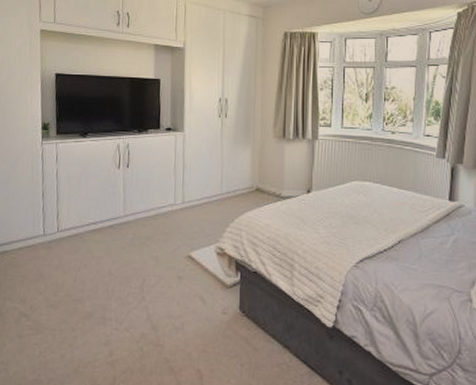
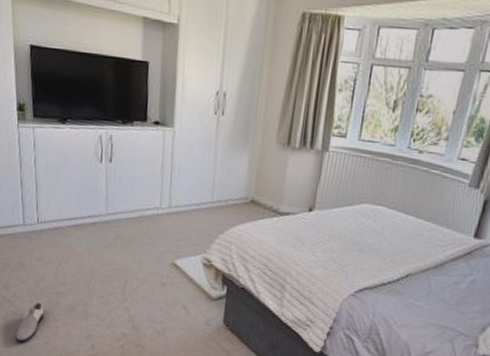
shoe: none [30,312,61,359] -> present [15,302,44,342]

